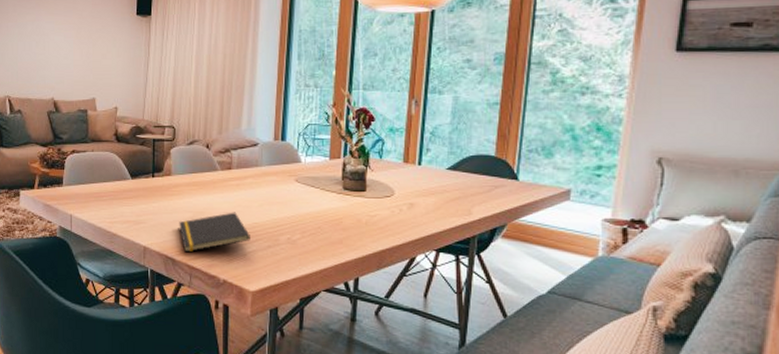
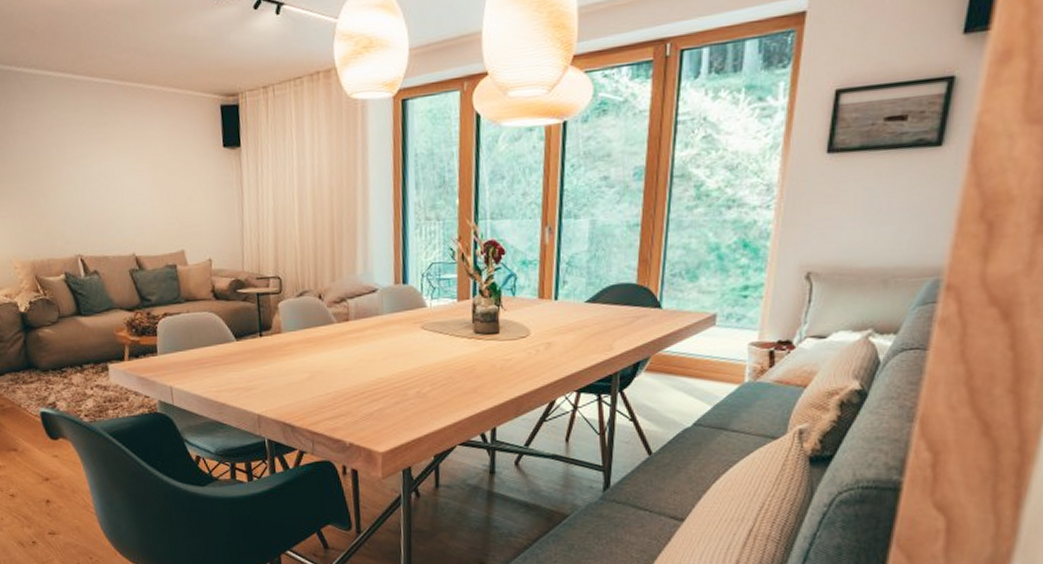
notepad: present [179,212,250,253] -> none [295,368,376,417]

